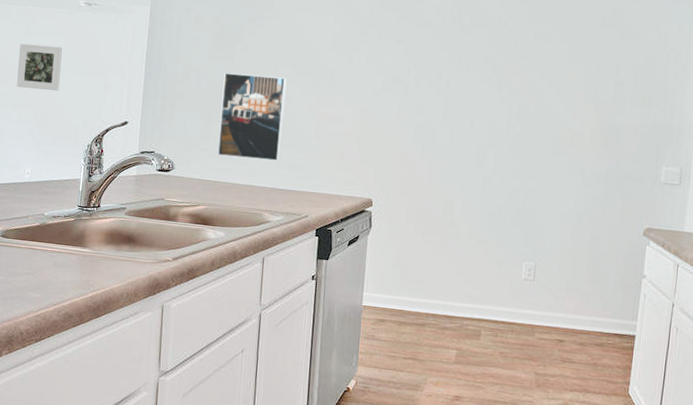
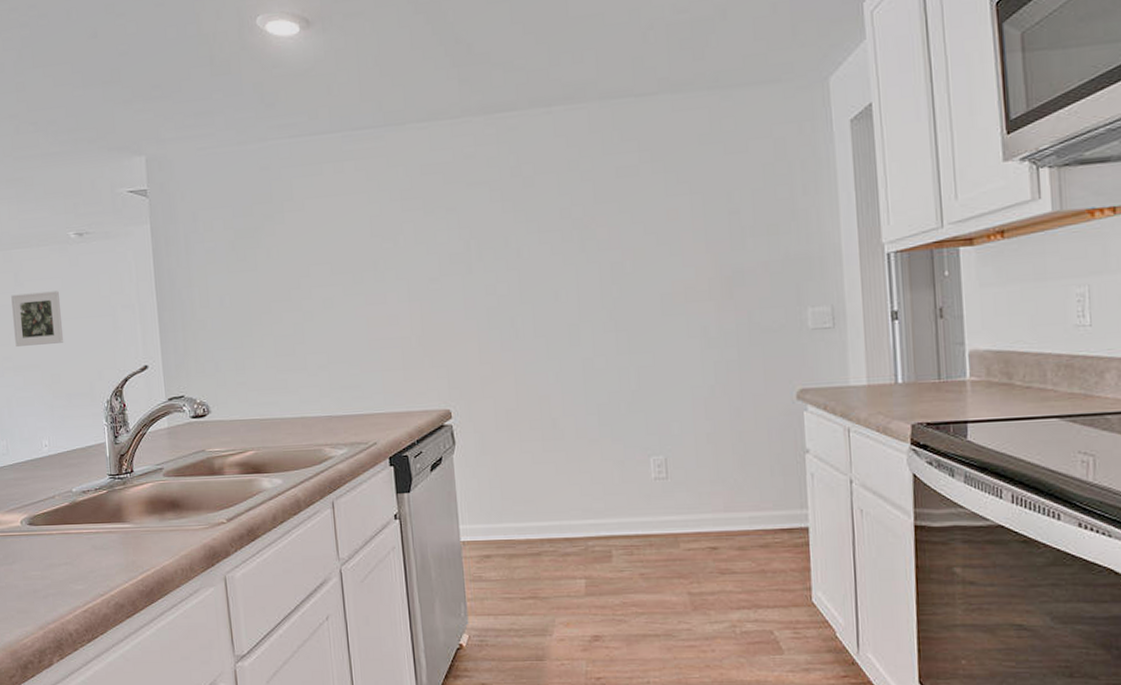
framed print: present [217,72,287,161] -> none [249,280,332,389]

